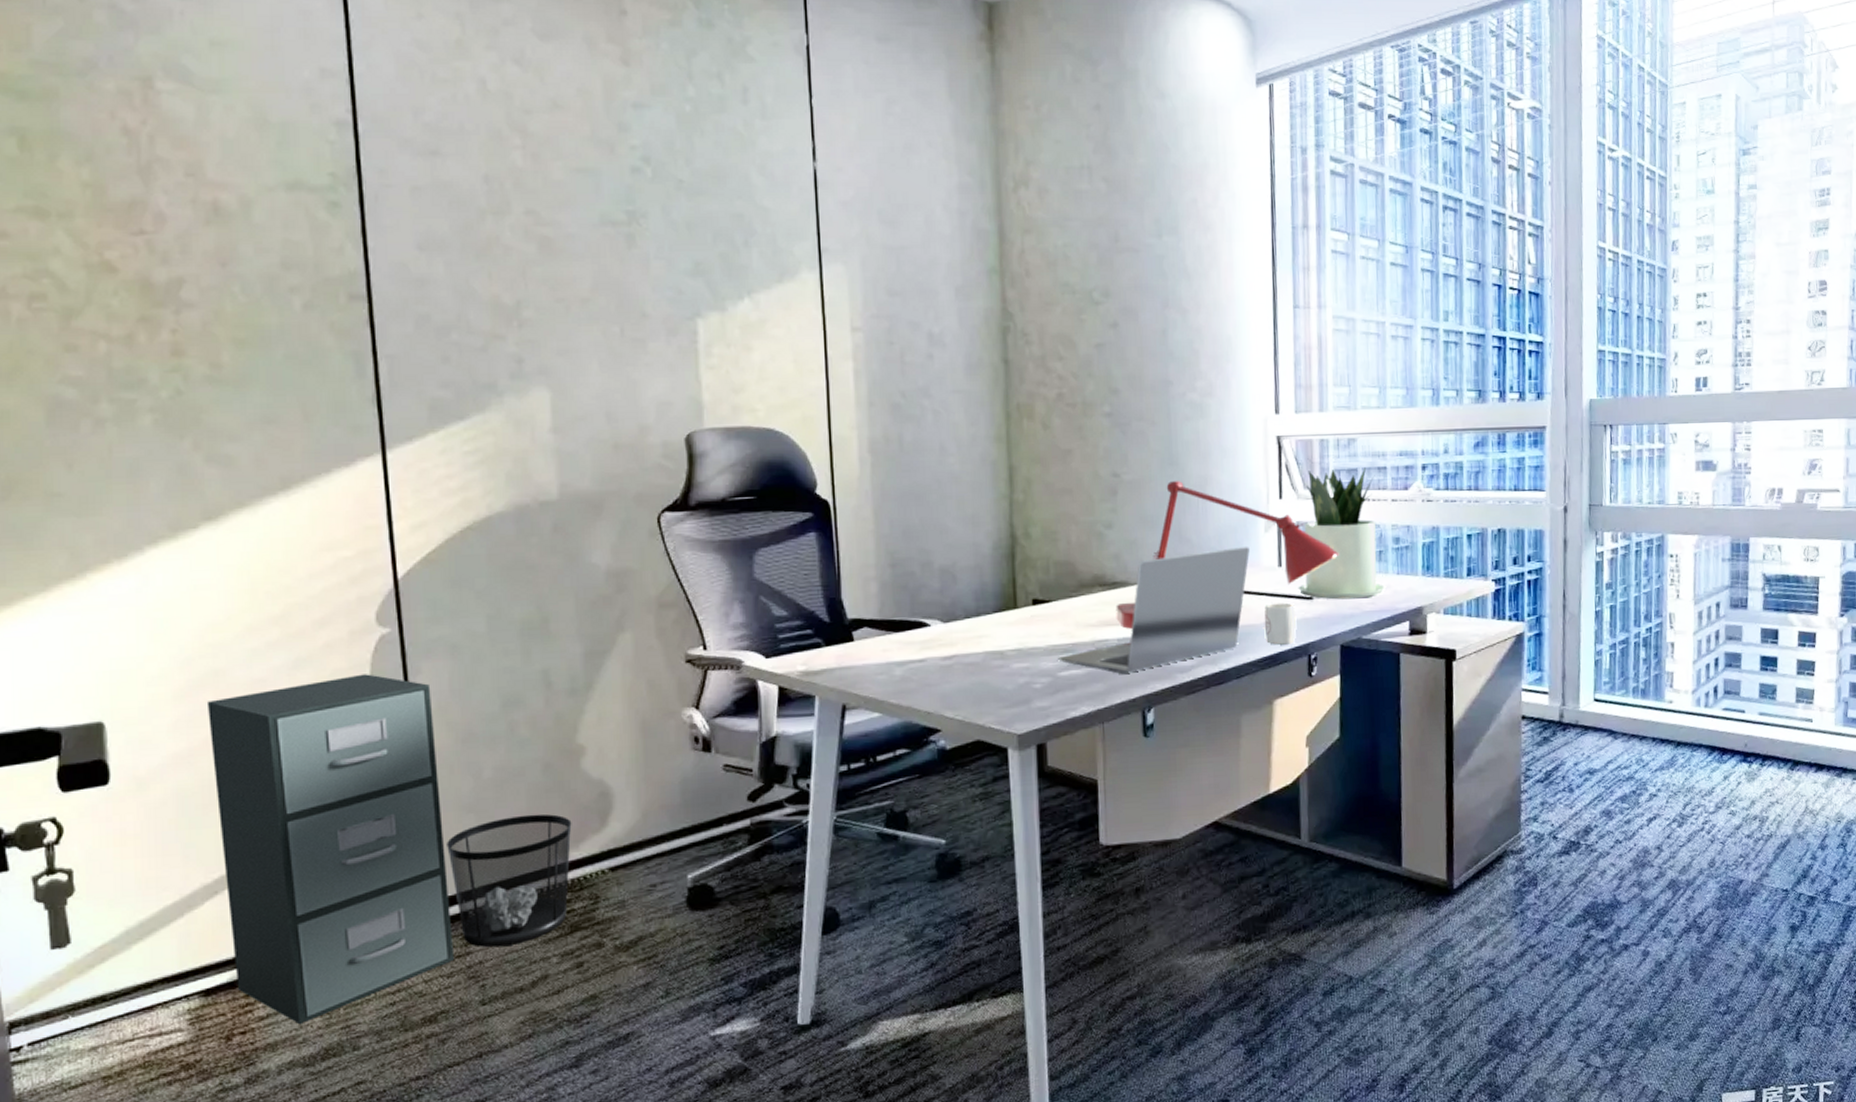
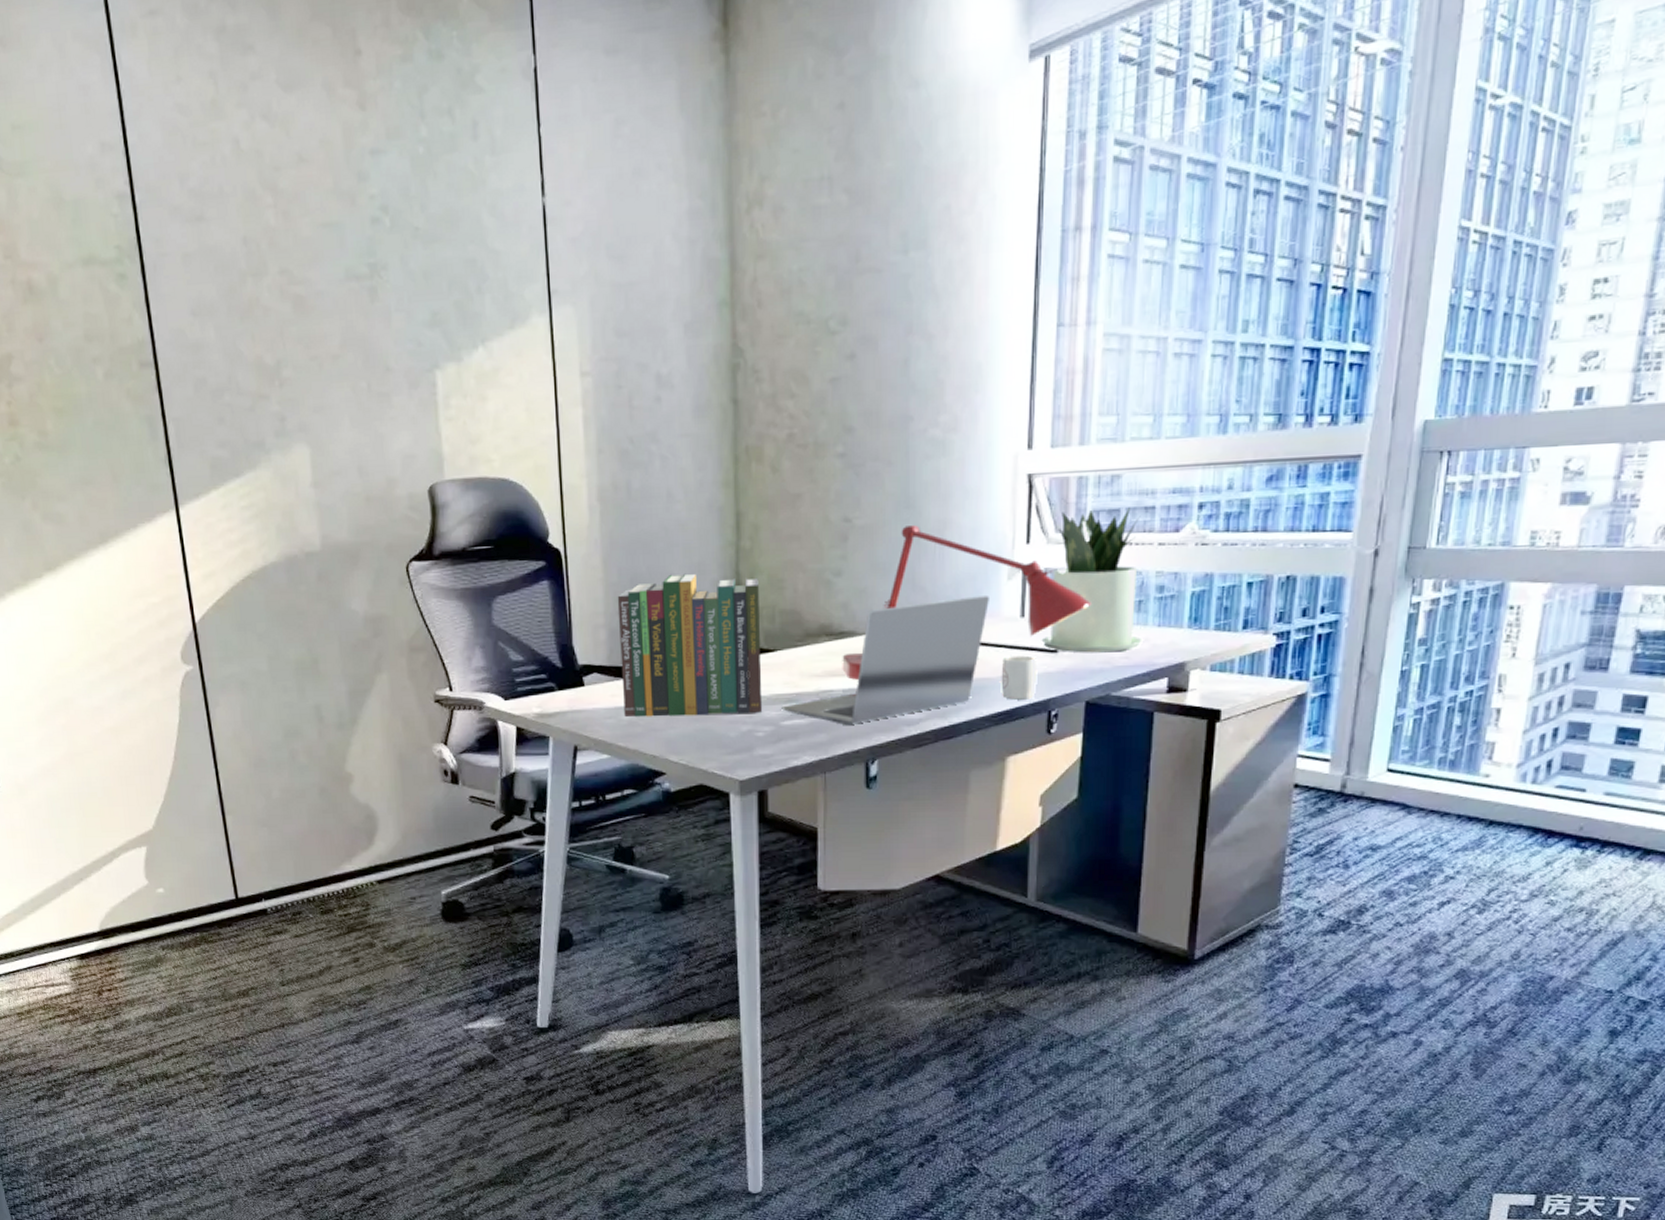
filing cabinet: present [206,674,455,1025] -> none [61,705,259,988]
waste bin: present [447,813,572,948] -> none [247,831,345,940]
books: none [889,525,1040,673] -> present [617,573,763,718]

